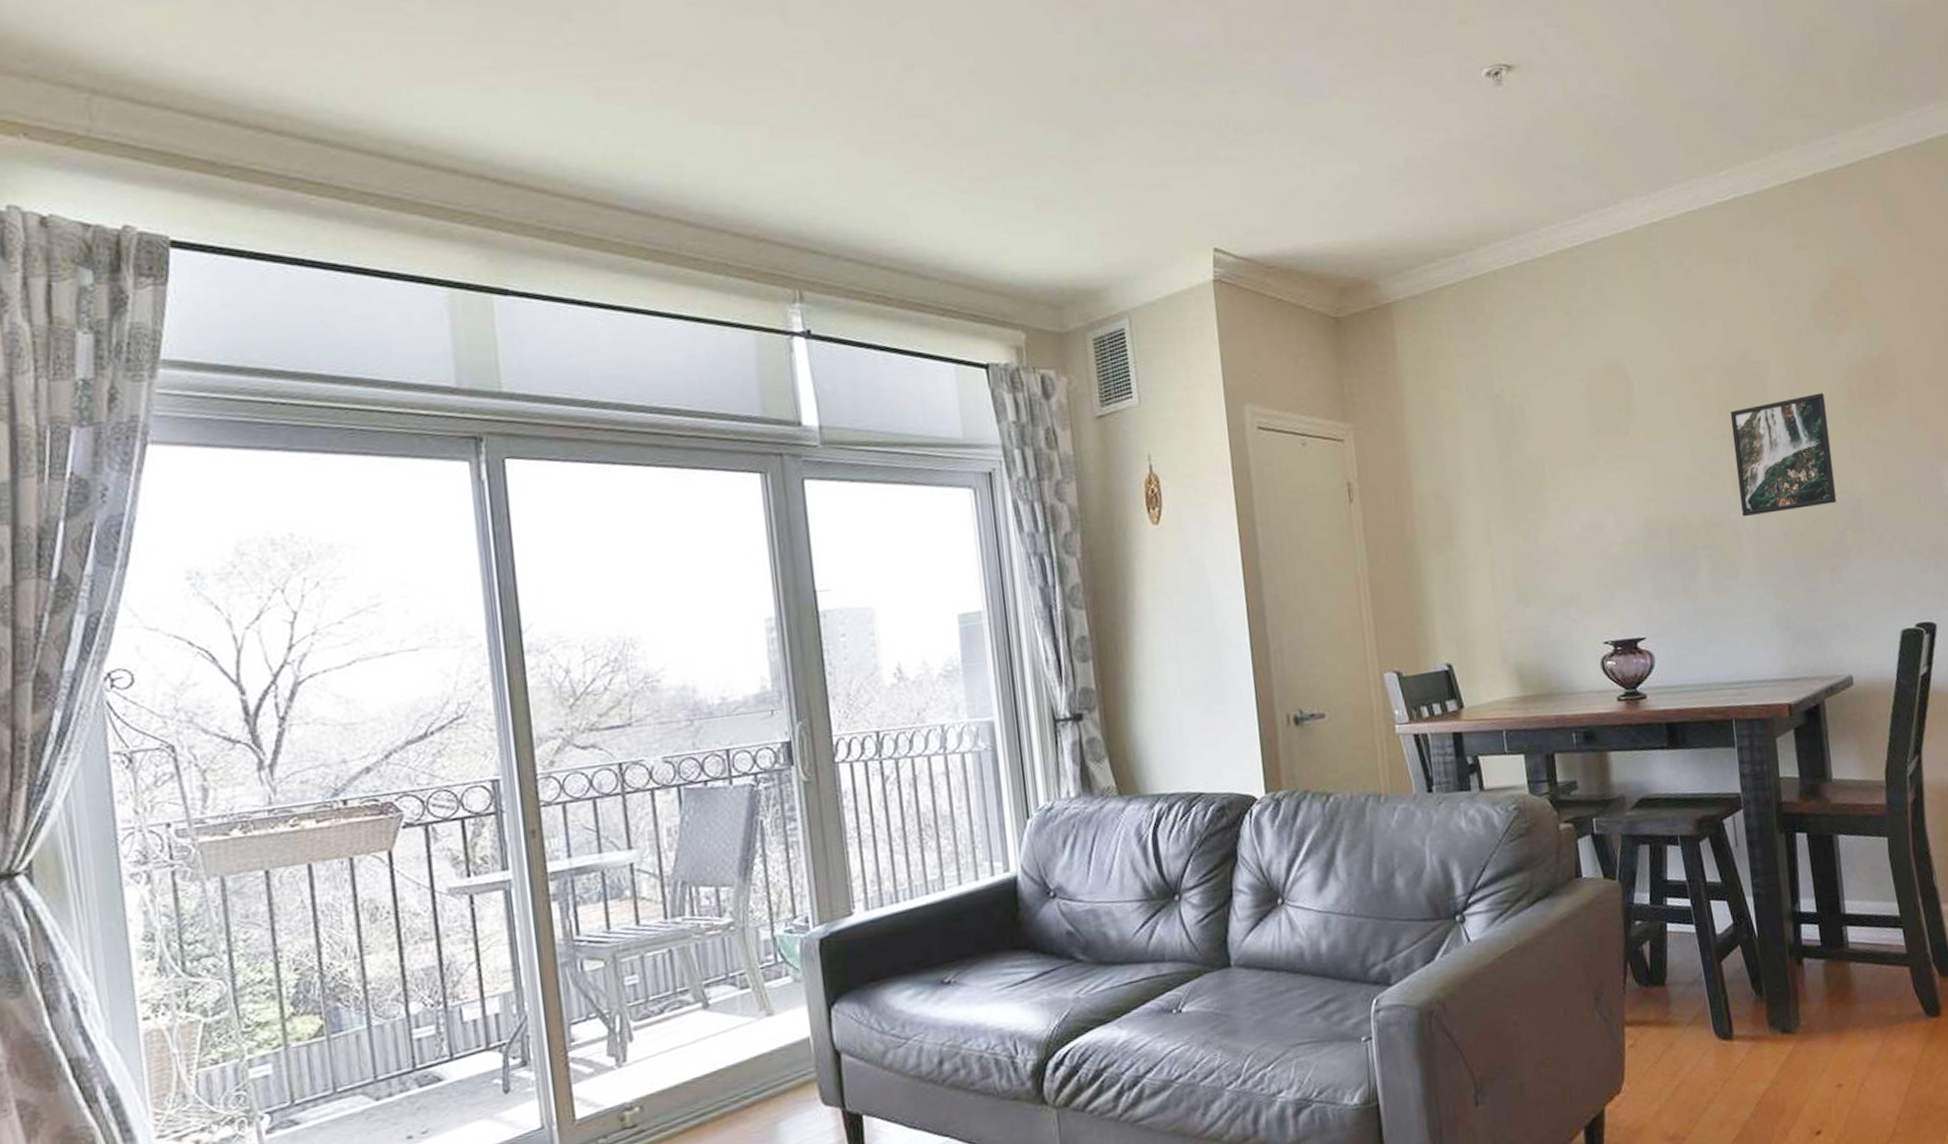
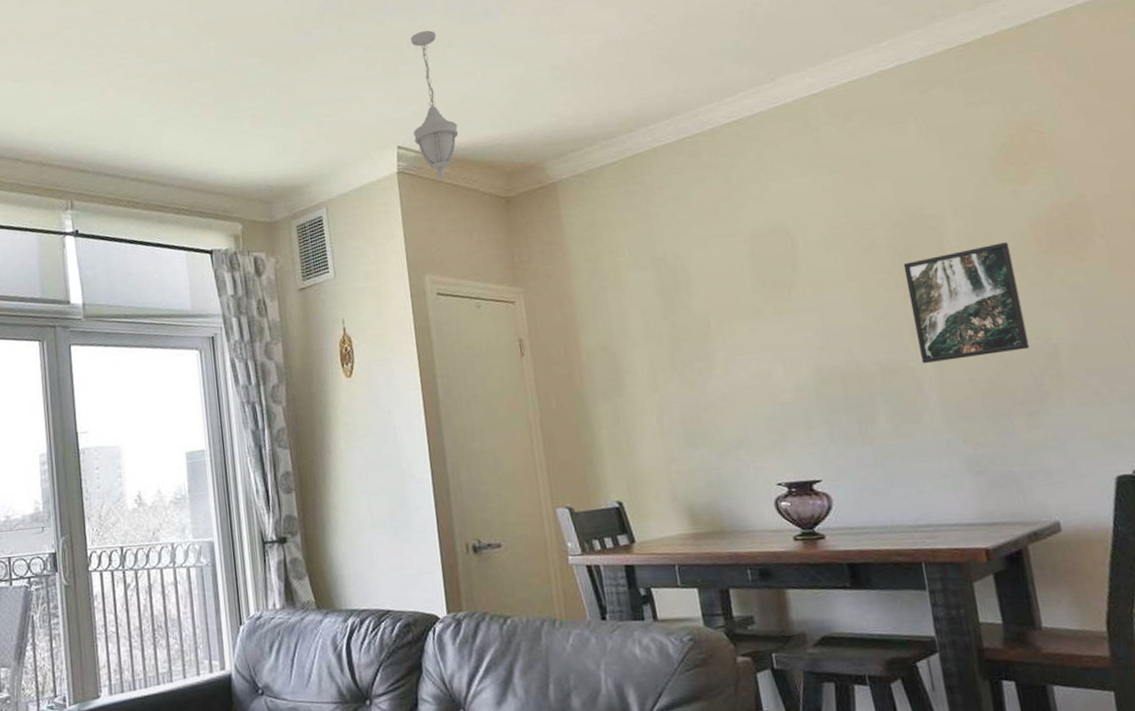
pendant light: none [1230,109,1284,294] -> present [410,30,459,181]

